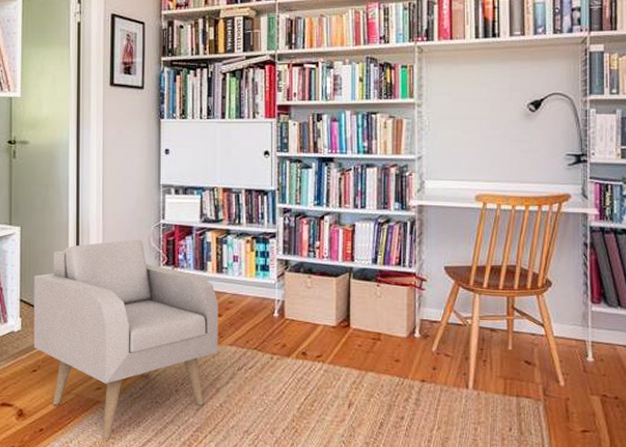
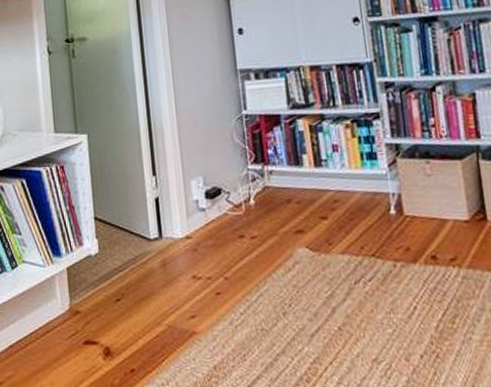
armchair: present [33,239,218,439] -> none [107,136,328,378]

